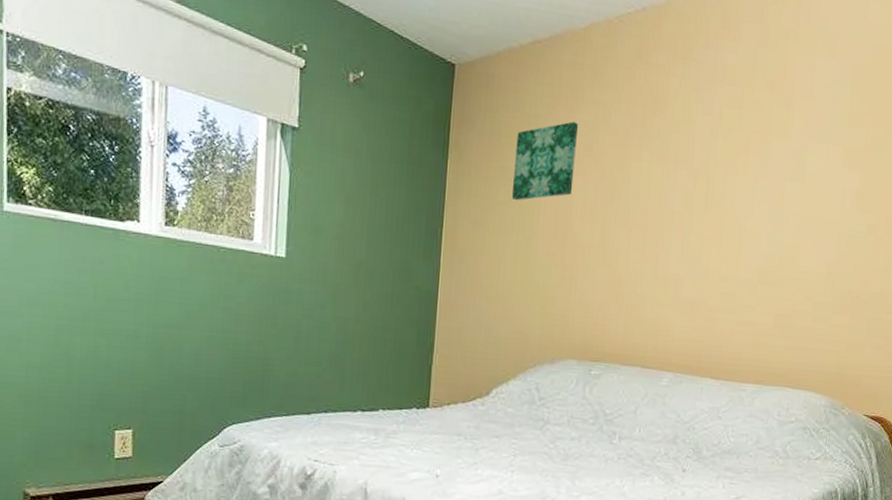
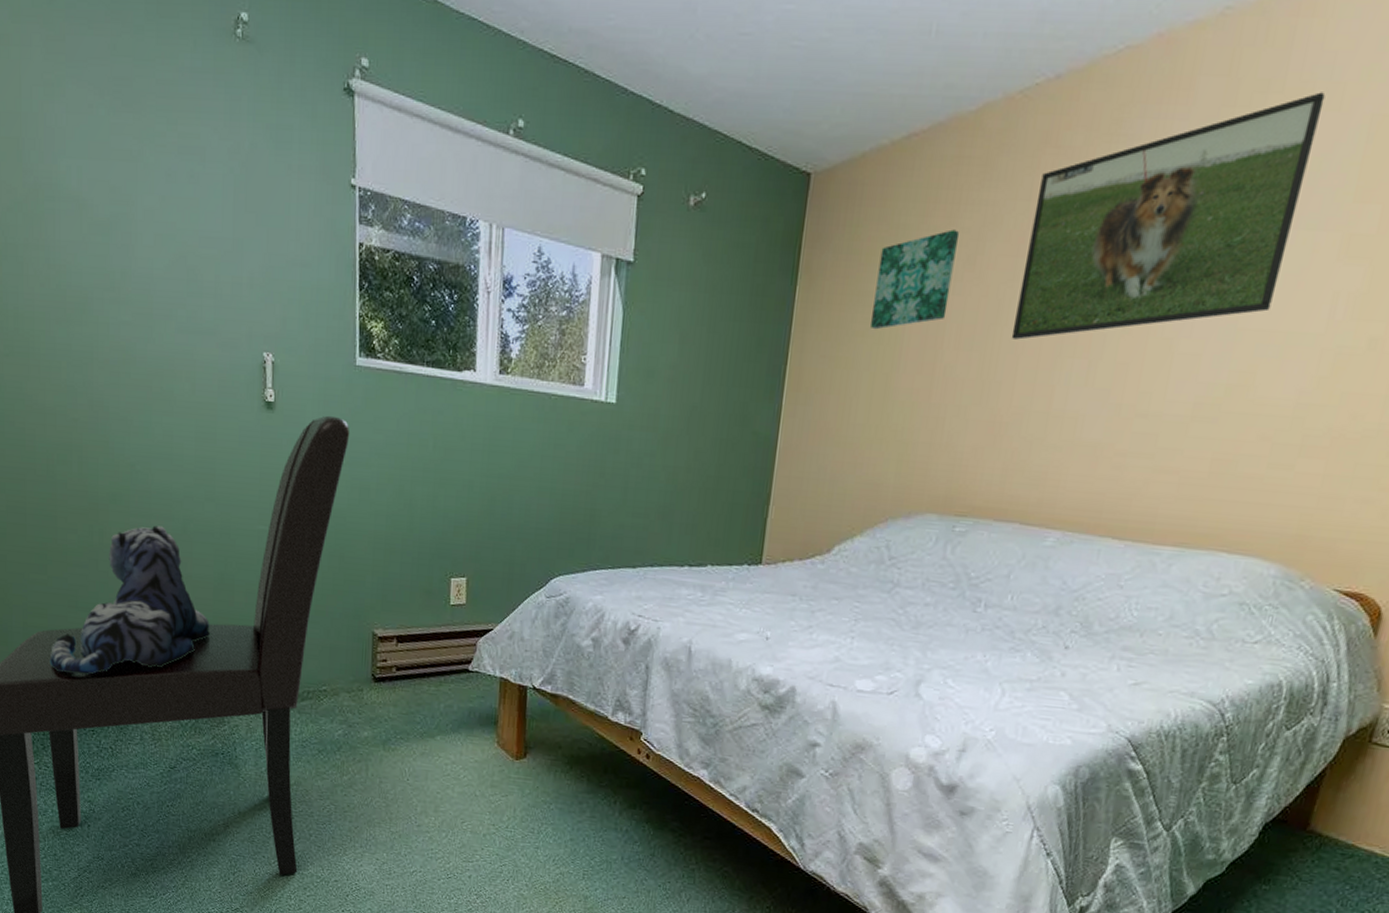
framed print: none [624,43,824,215] -> present [1011,92,1326,340]

